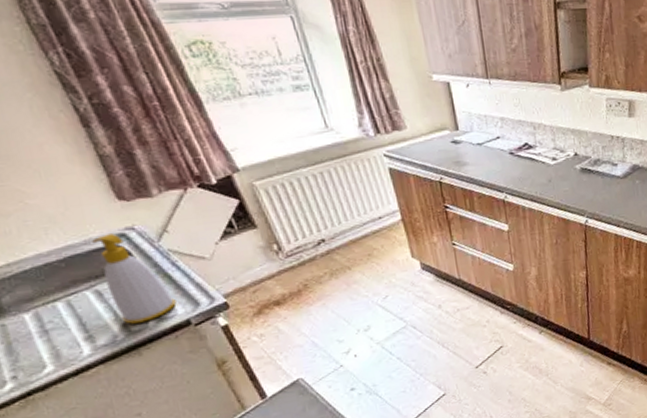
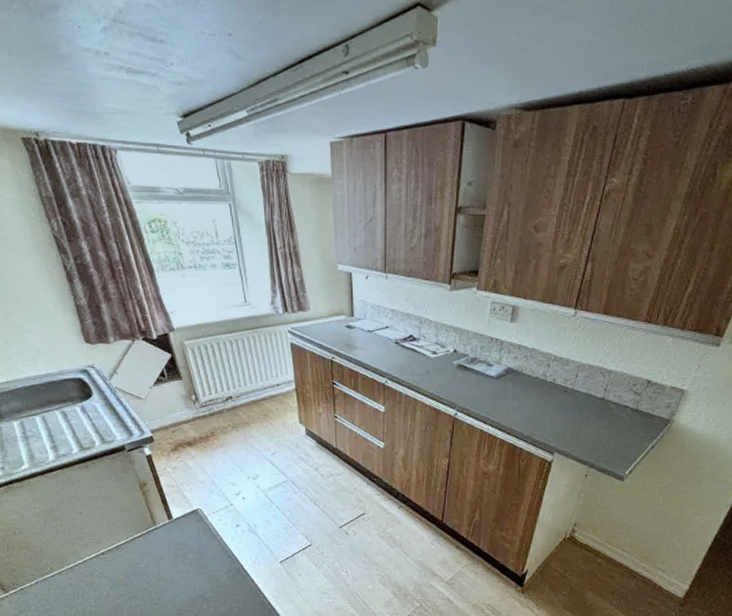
soap bottle: present [92,233,177,324] -> none [64,369,117,442]

